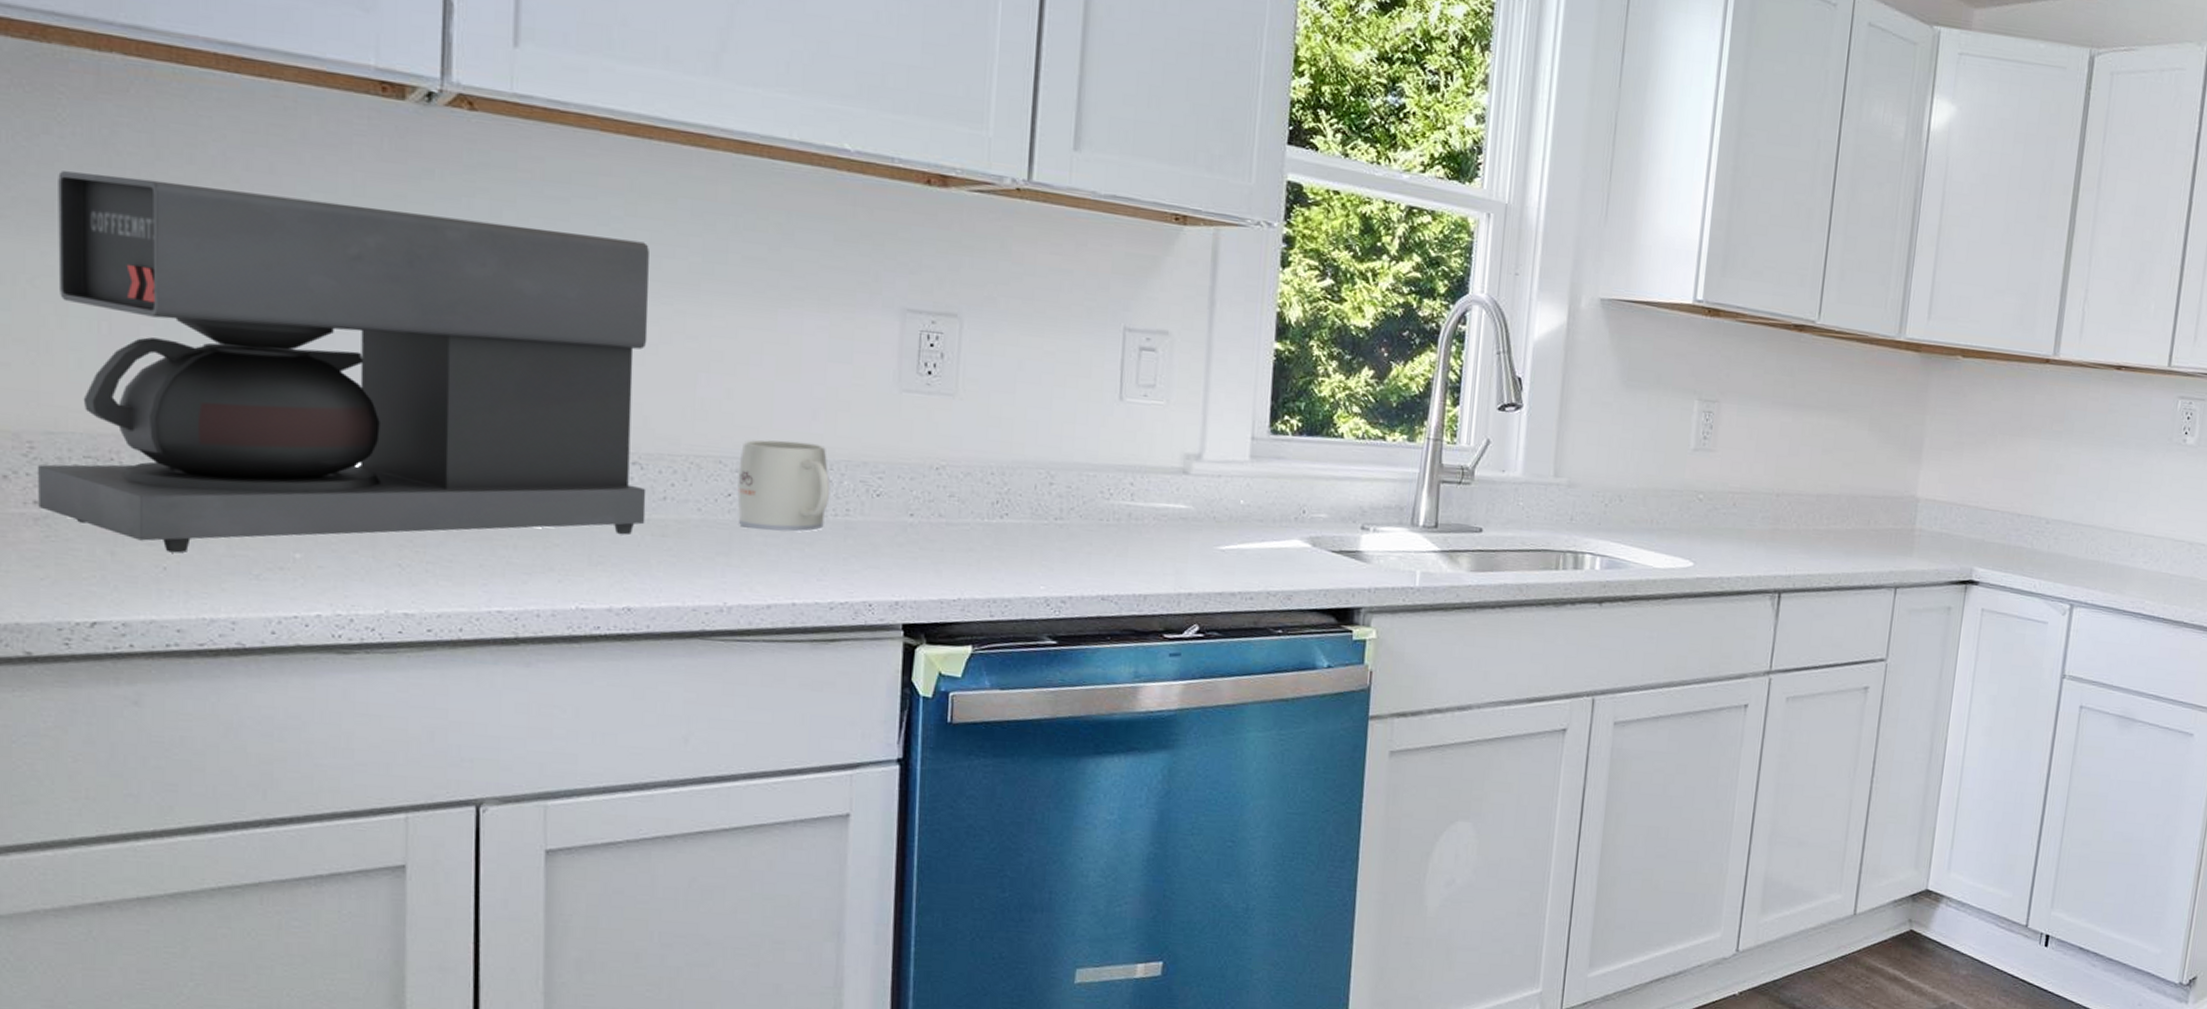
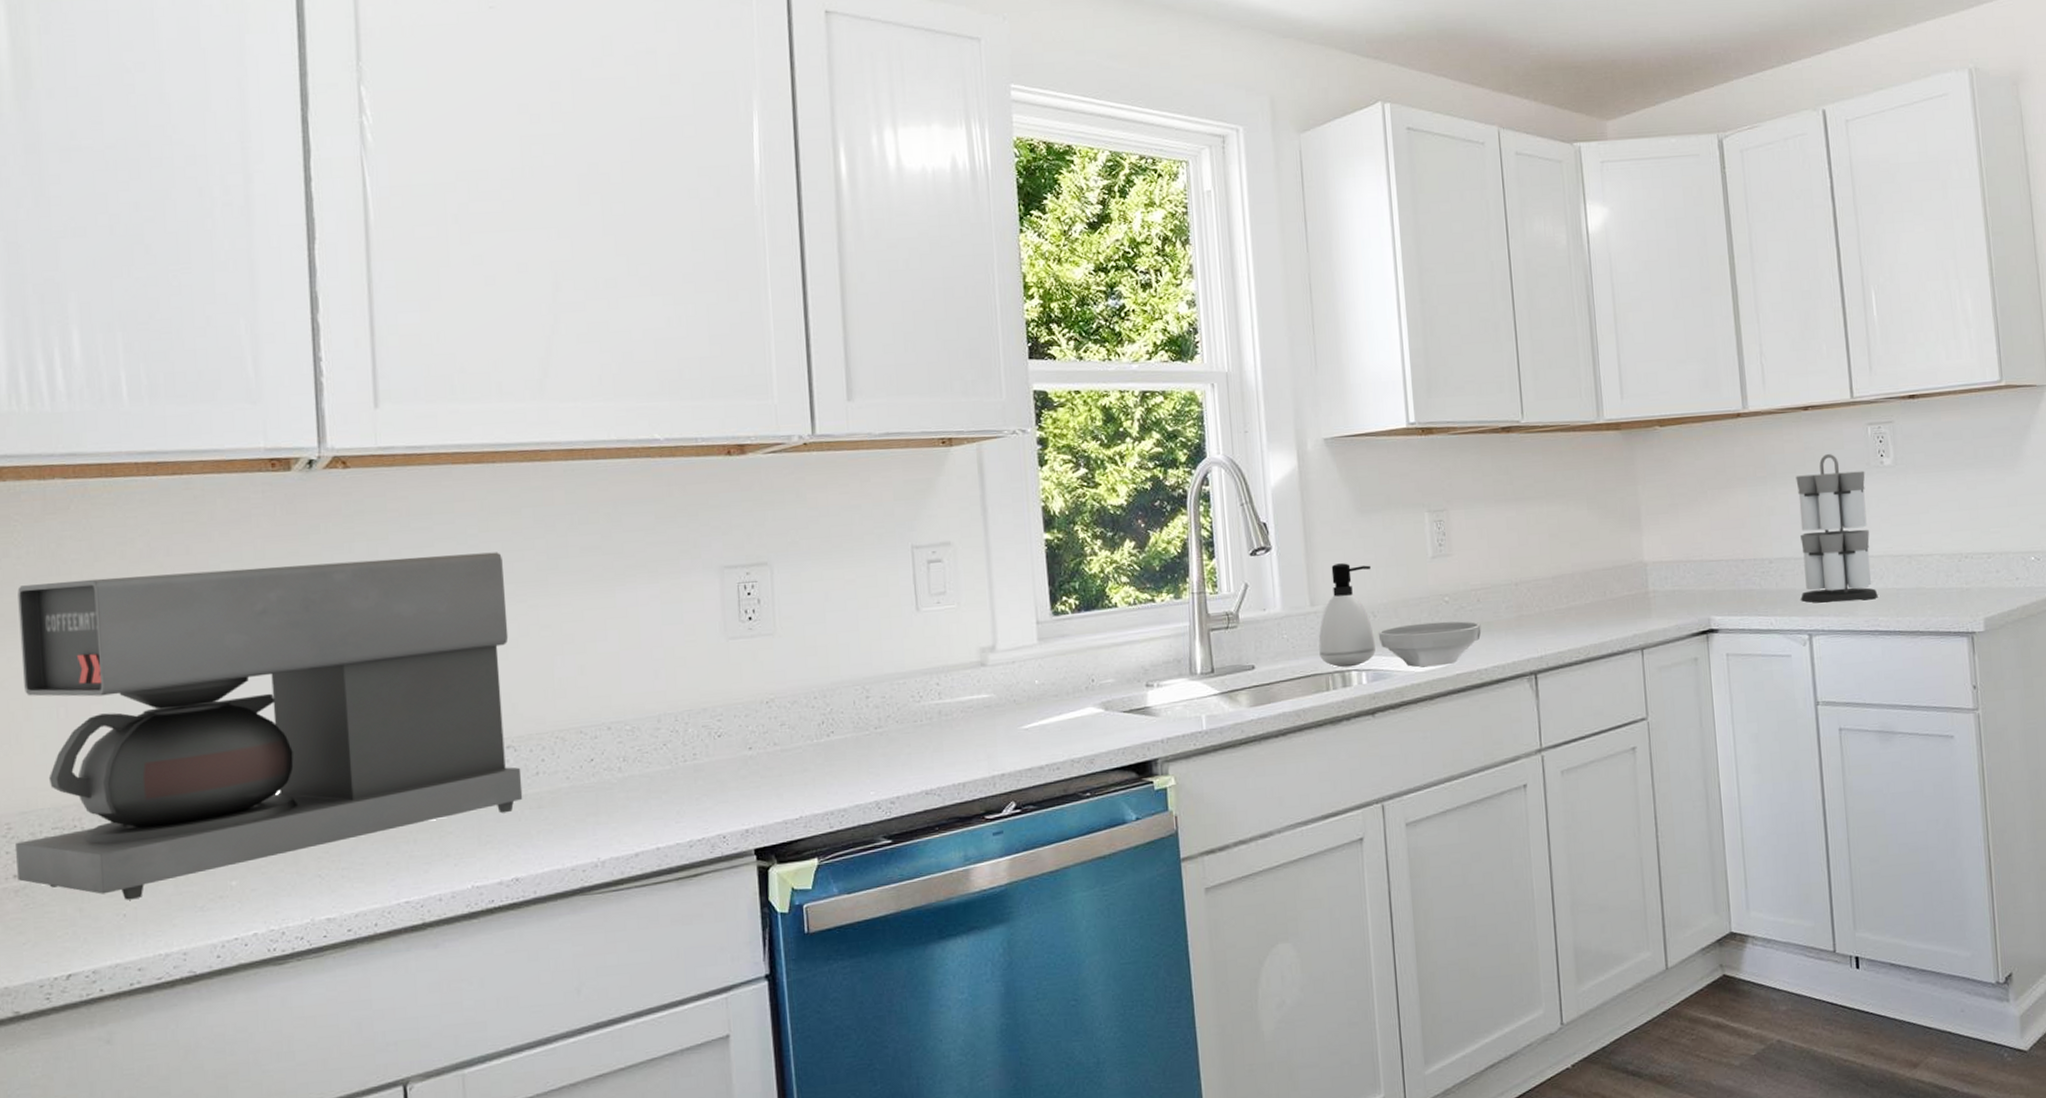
mug: present [737,439,831,532] -> none [597,700,678,787]
soap dispenser: none [1554,436,1627,550] -> present [1318,563,1376,668]
bowl: none [1620,515,1732,567] -> present [1378,621,1482,668]
spice rack: none [2070,420,2165,581] -> present [1795,454,1878,603]

